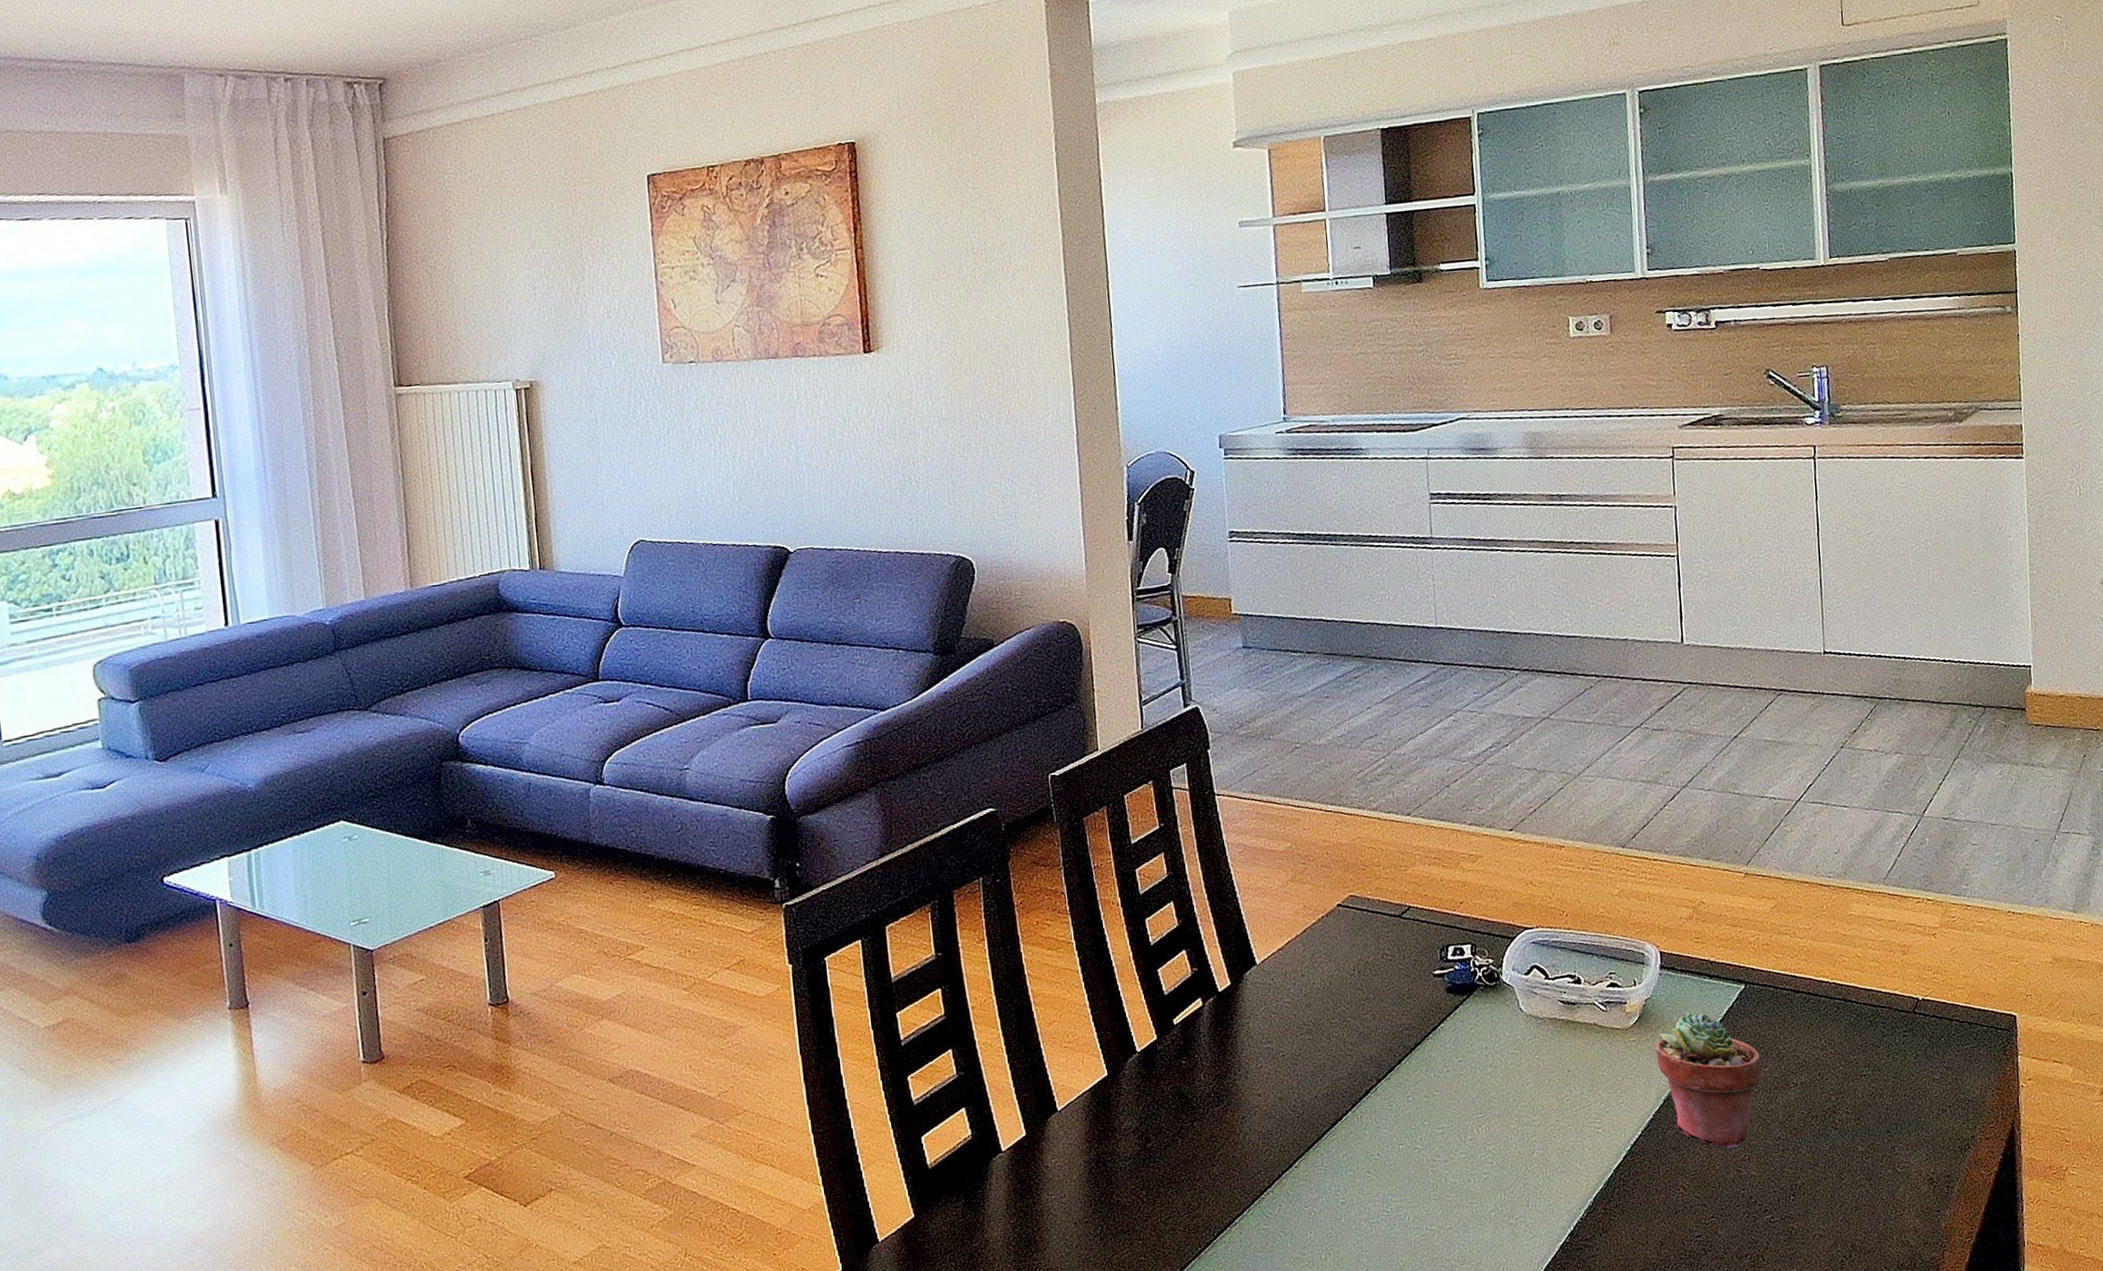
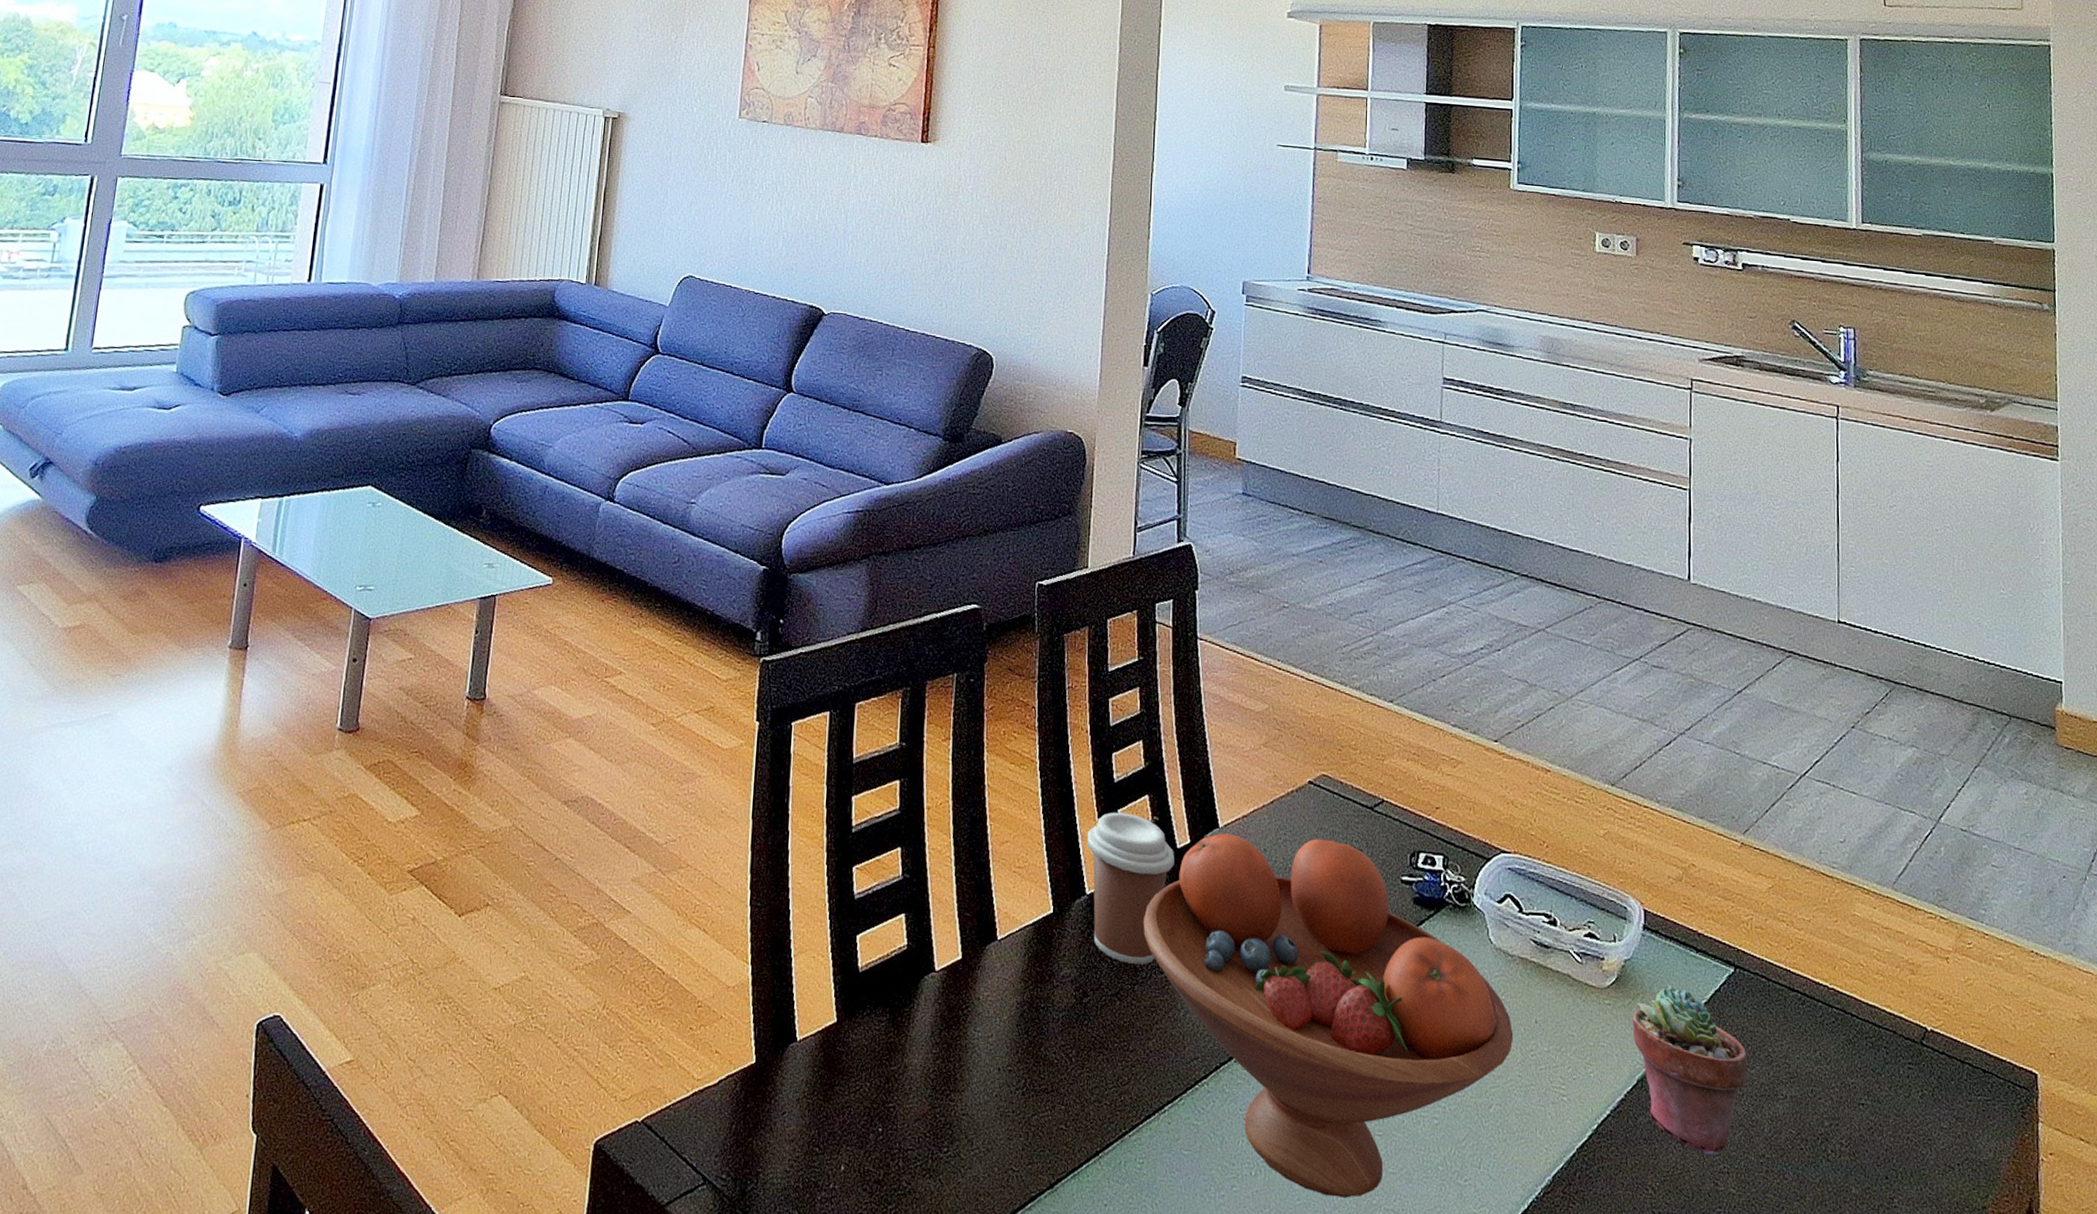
coffee cup: none [1130,970,1218,1105] -> present [1087,812,1174,965]
fruit bowl: none [1194,953,1549,1261] -> present [1142,833,1514,1198]

